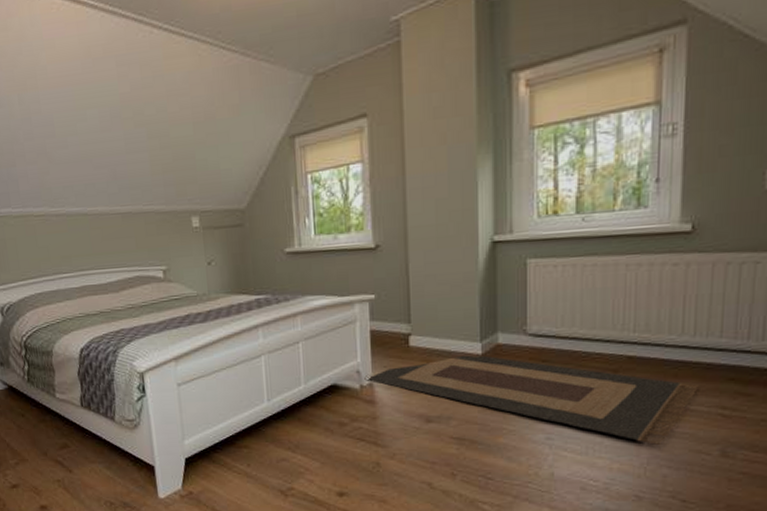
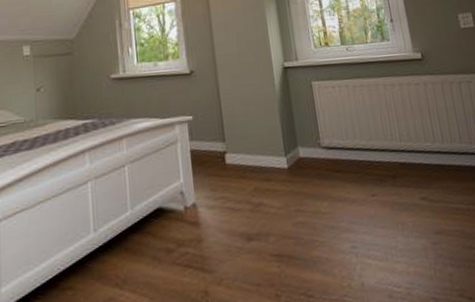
rug: present [364,355,698,445] -> none [188,169,456,244]

